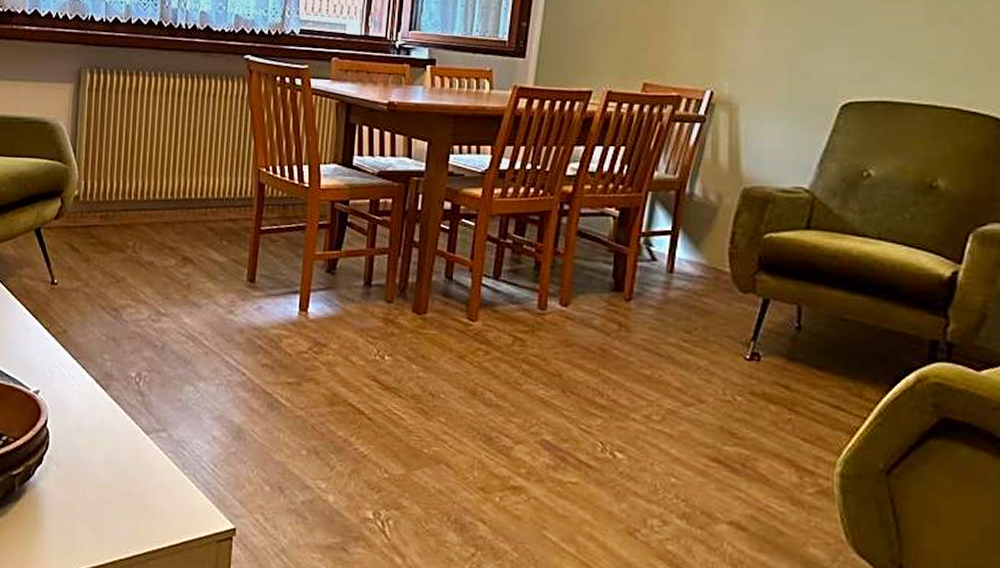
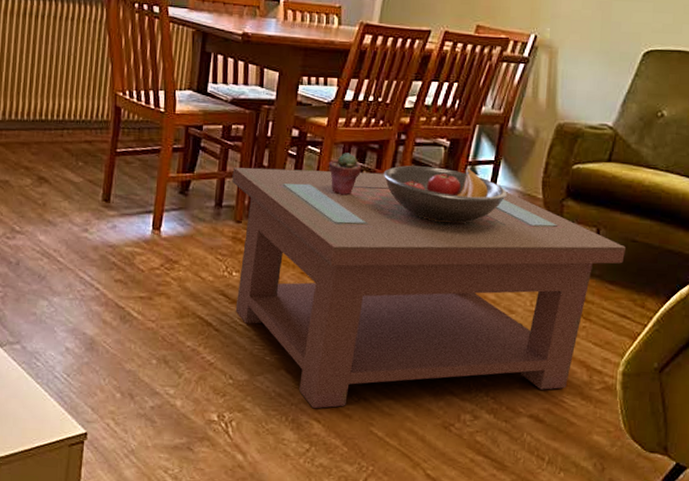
coffee table: none [381,243,835,508] -> present [232,167,627,409]
potted succulent: none [485,225,521,272] -> present [329,152,361,196]
fruit bowl: none [545,238,689,302] -> present [383,165,508,224]

